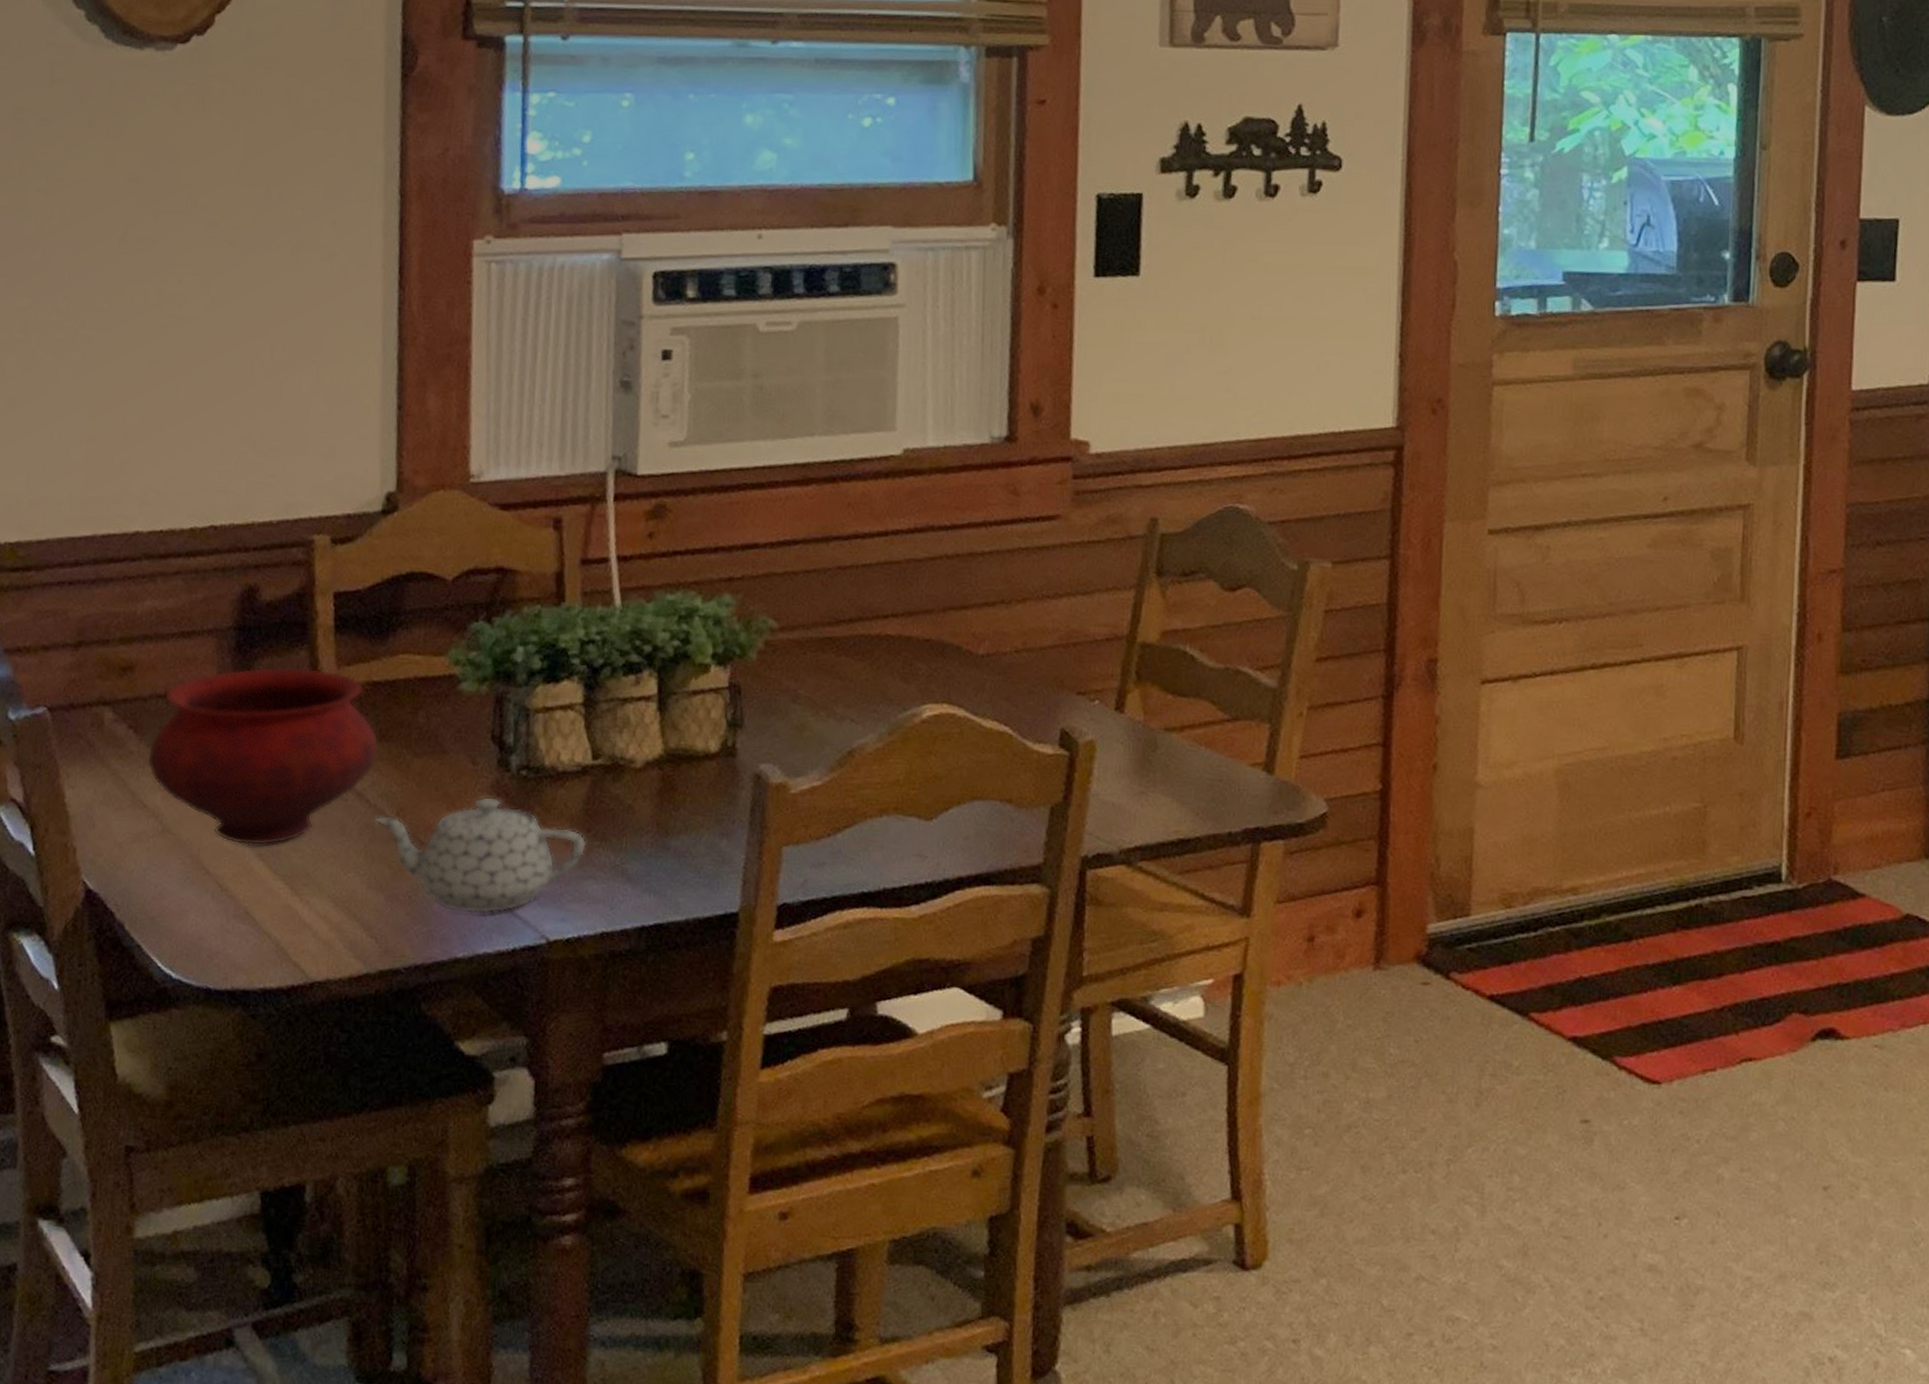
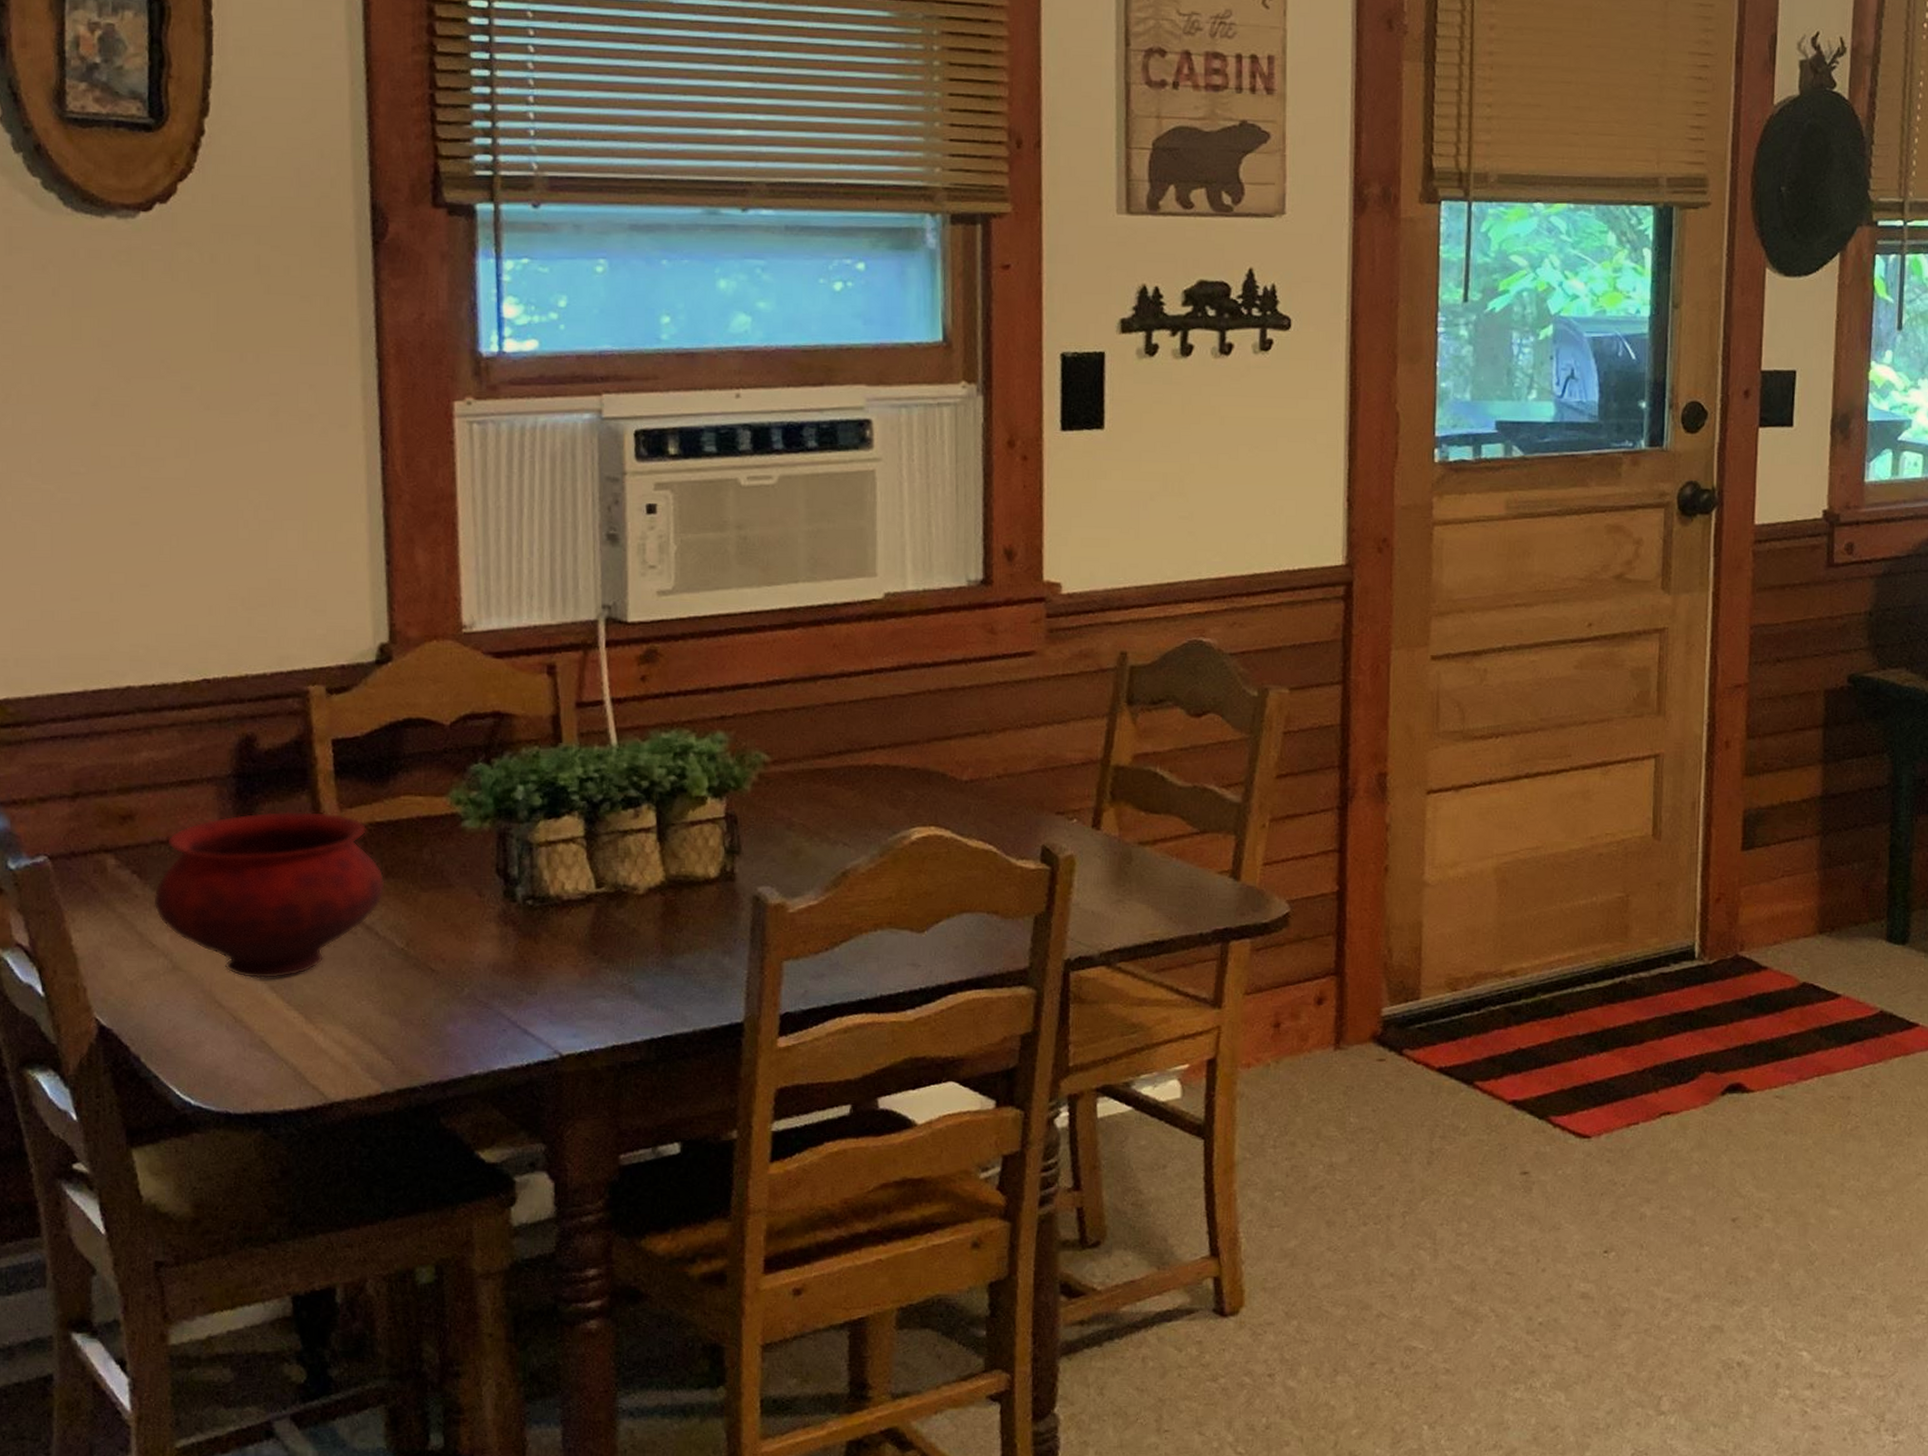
teapot: present [375,796,586,914] -> none [386,925,594,1034]

